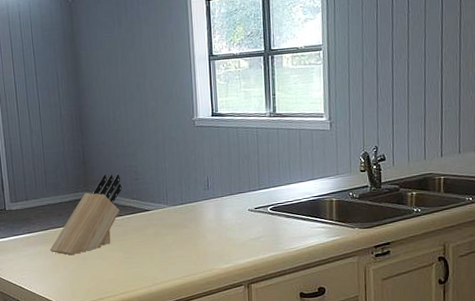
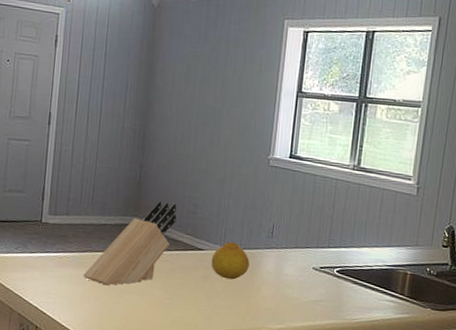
fruit: none [158,199,193,233] -> present [211,242,250,280]

